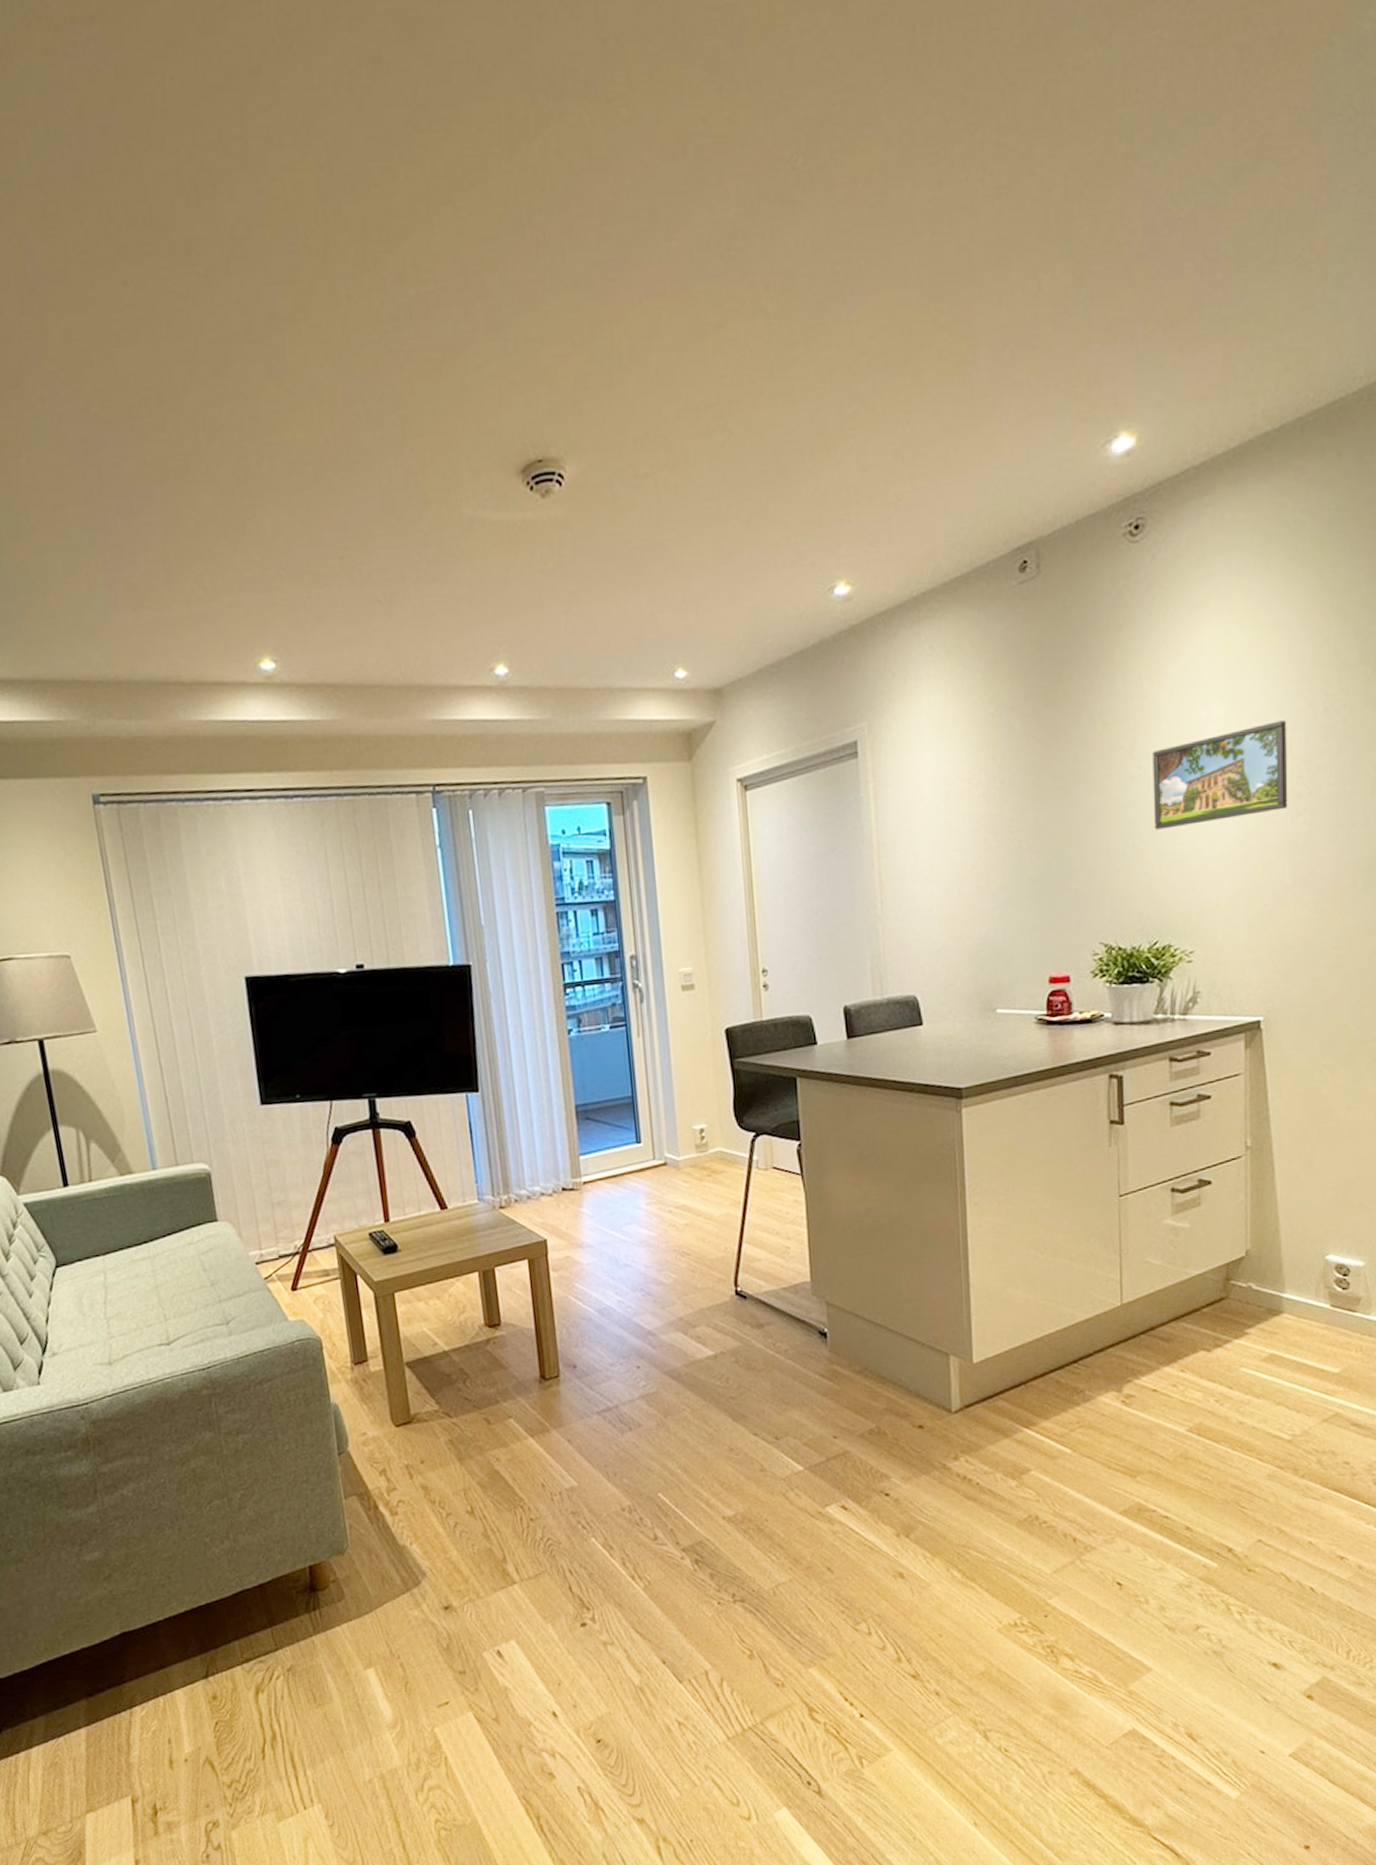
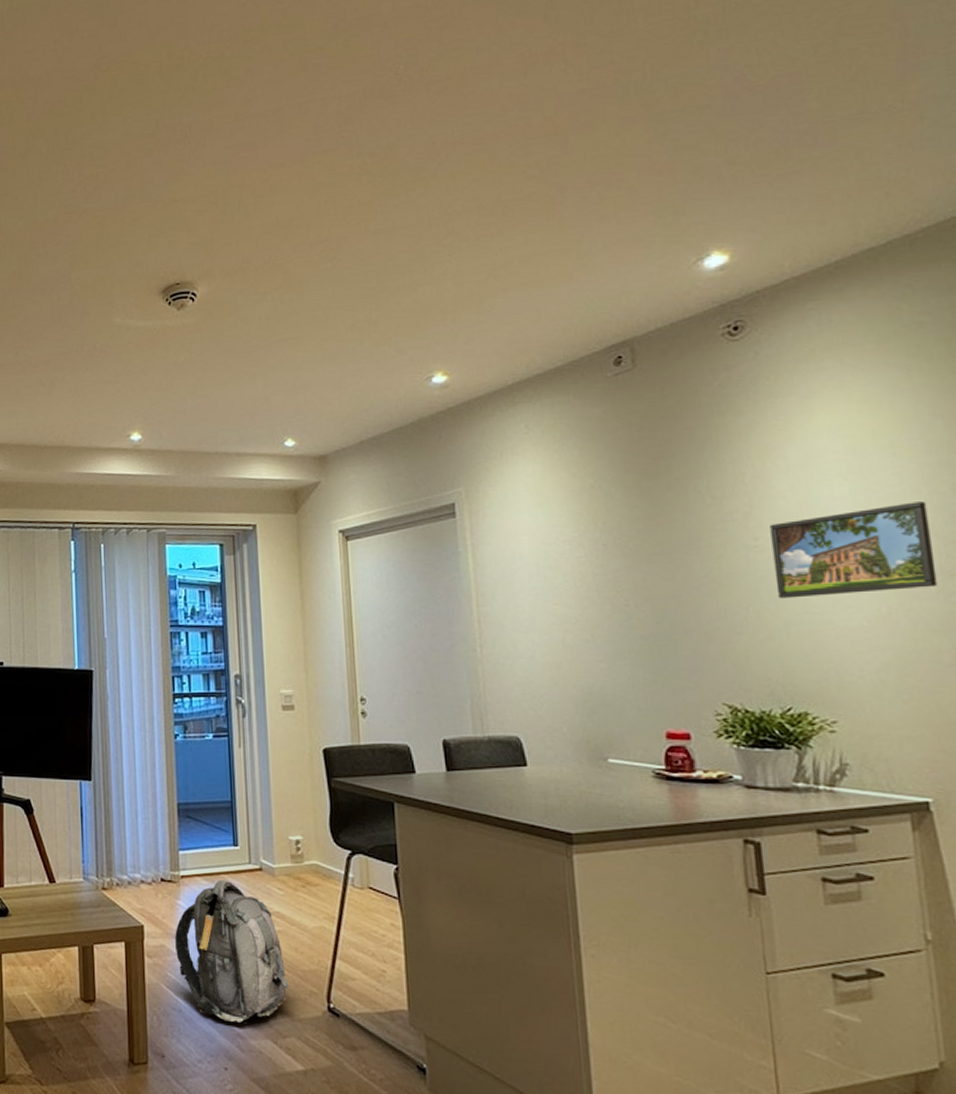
backpack: none [580,1180,697,1322] -> present [175,879,289,1024]

